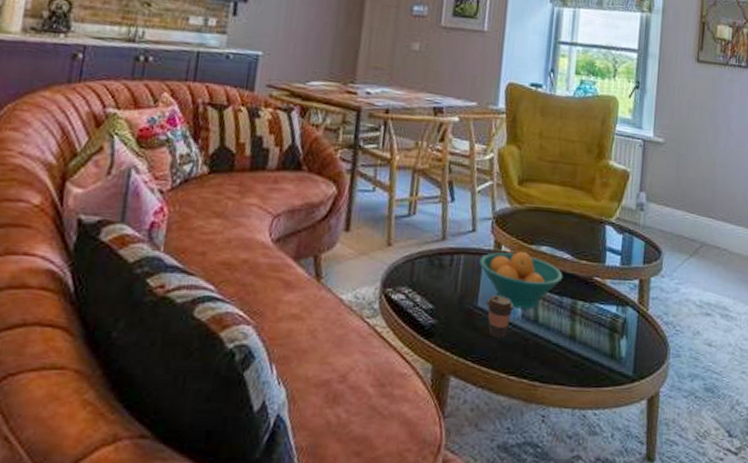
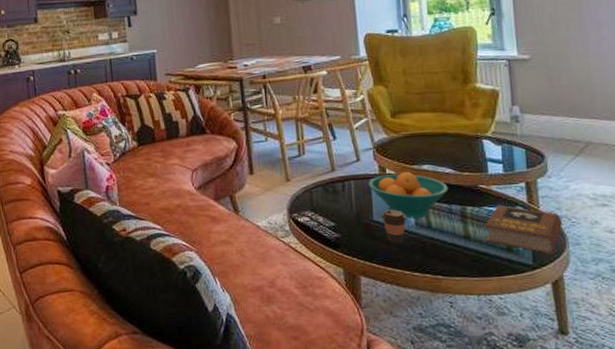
book: none [591,302,667,366] -> present [485,204,562,255]

